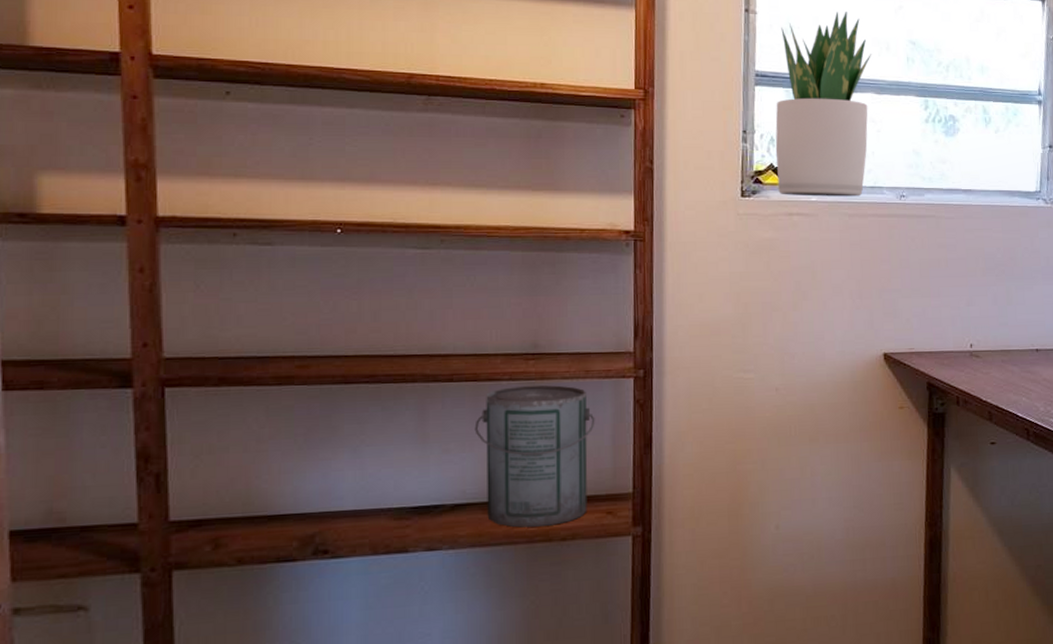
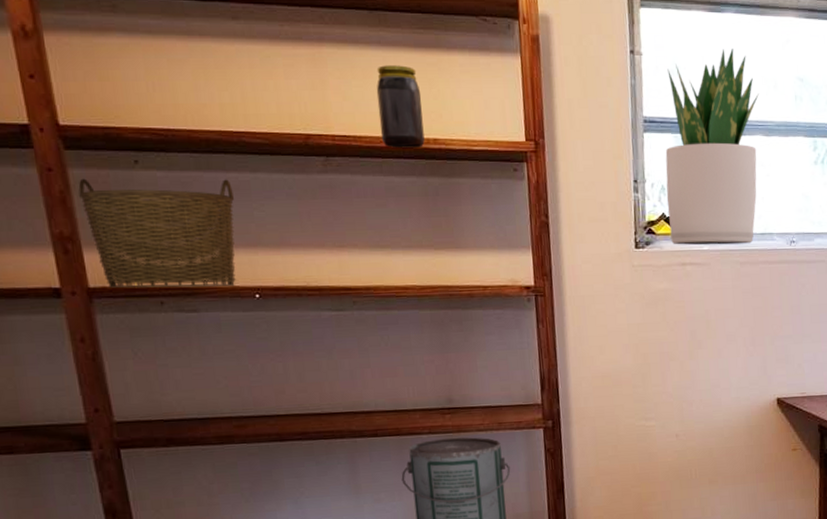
basket: none [162,107,326,221] -> present [78,178,236,289]
jar: none [486,12,532,92] -> present [376,65,425,149]

